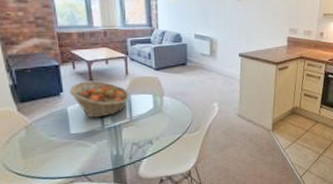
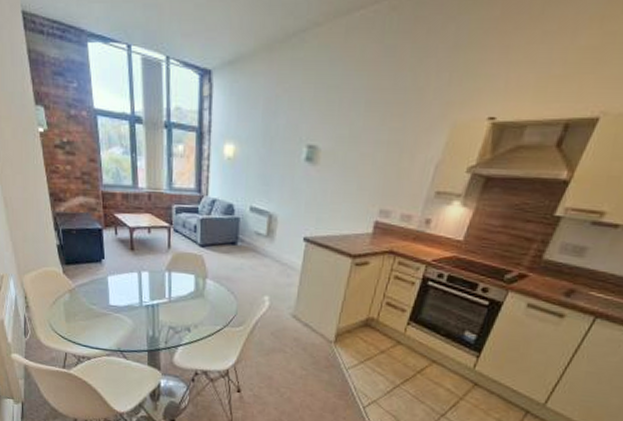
fruit basket: present [69,80,130,118] -> none [110,249,171,293]

